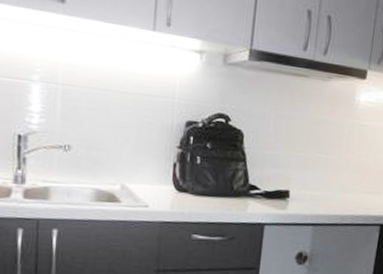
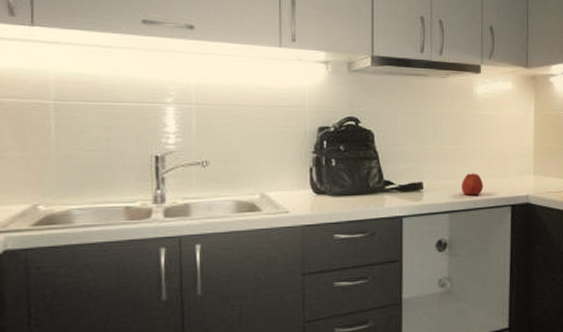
apple: none [329,186,354,210] -> present [461,173,484,195]

